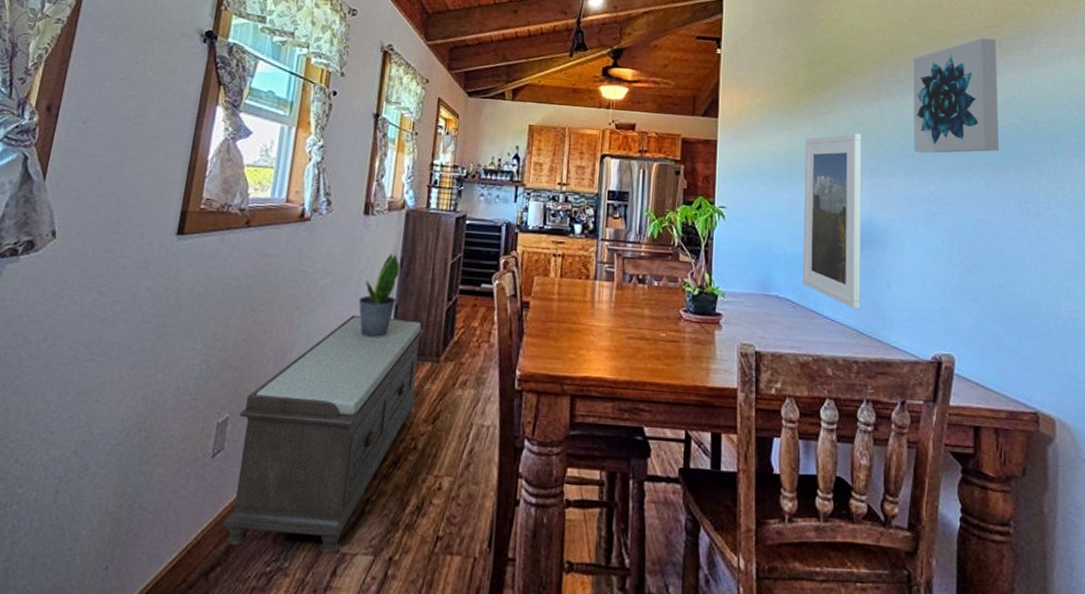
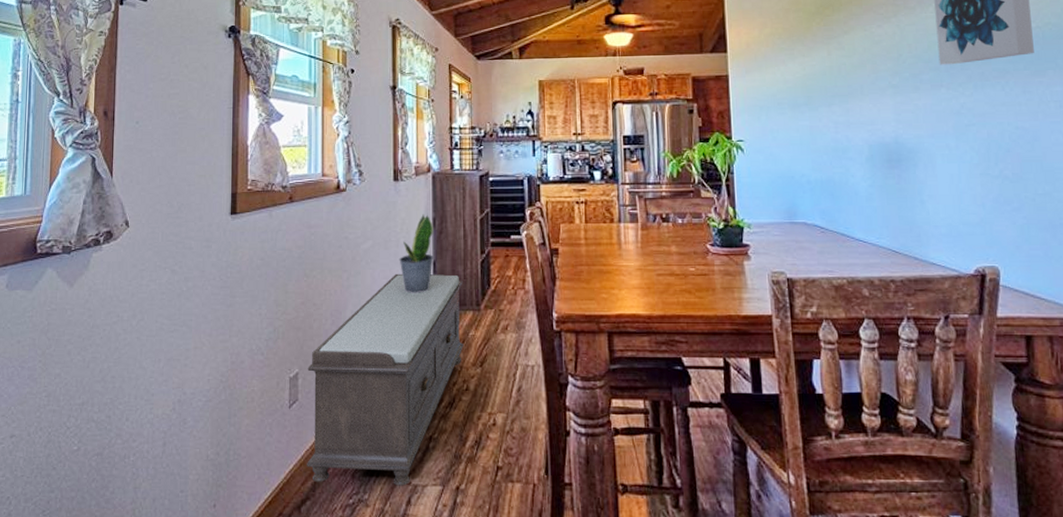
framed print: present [802,133,862,309] -> none [821,52,894,228]

